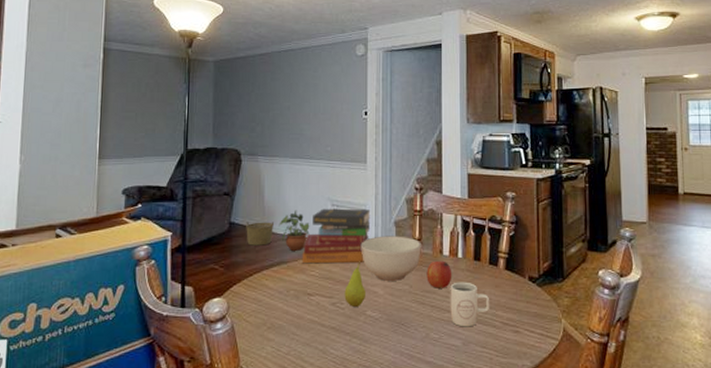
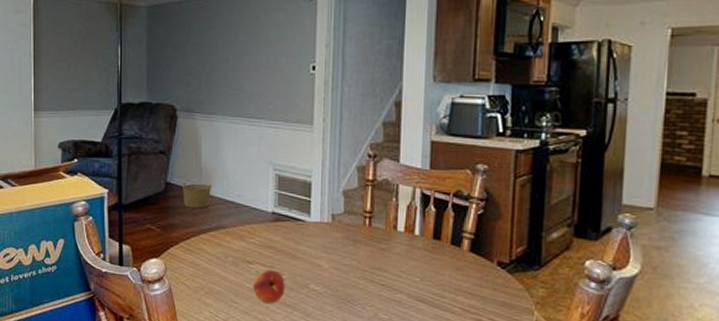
potted plant: present [279,210,310,252] -> none [217,172,250,217]
books: present [301,208,371,264] -> none [241,172,317,233]
fruit: none [314,299,344,333] -> present [253,268,285,303]
fruit: present [344,260,367,307] -> none [286,230,310,279]
bowl: present [360,236,423,281] -> none [304,205,374,255]
fruit: present [426,260,452,288] -> none [377,236,407,267]
mug: present [450,282,490,327] -> none [402,261,450,311]

